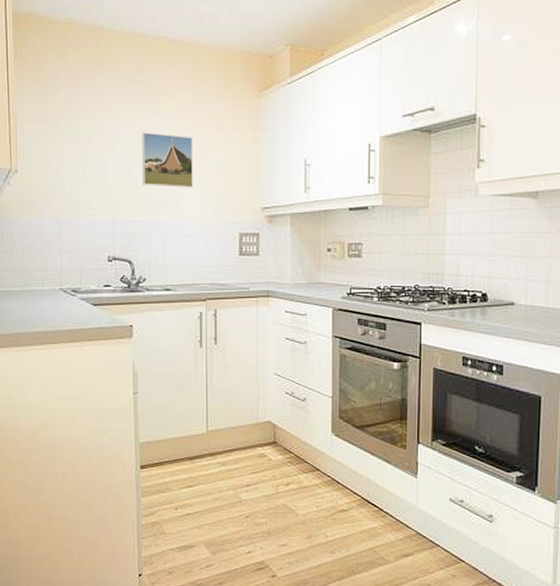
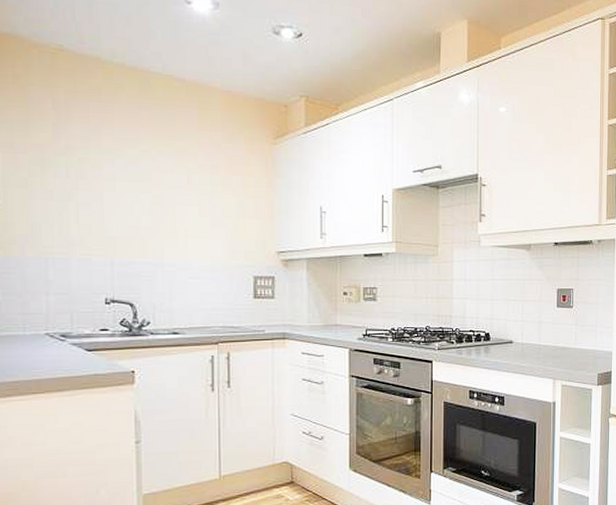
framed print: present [142,132,193,188] -> none [145,170,203,229]

